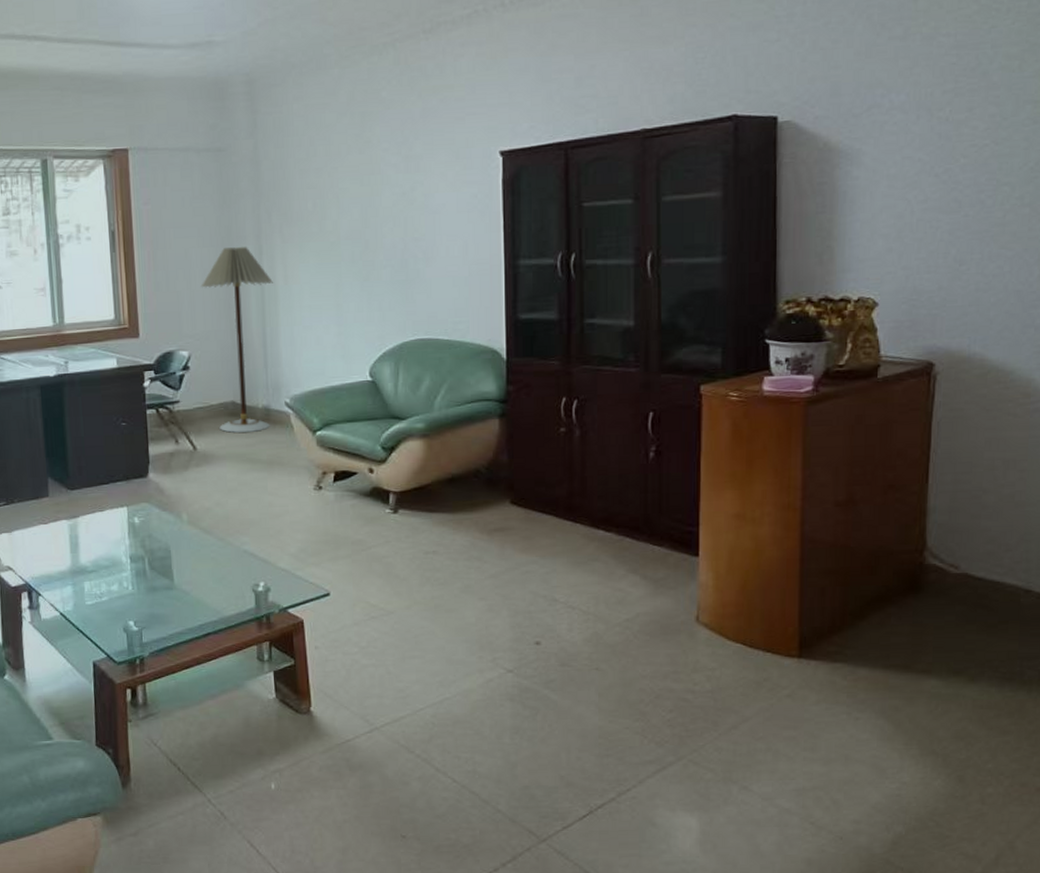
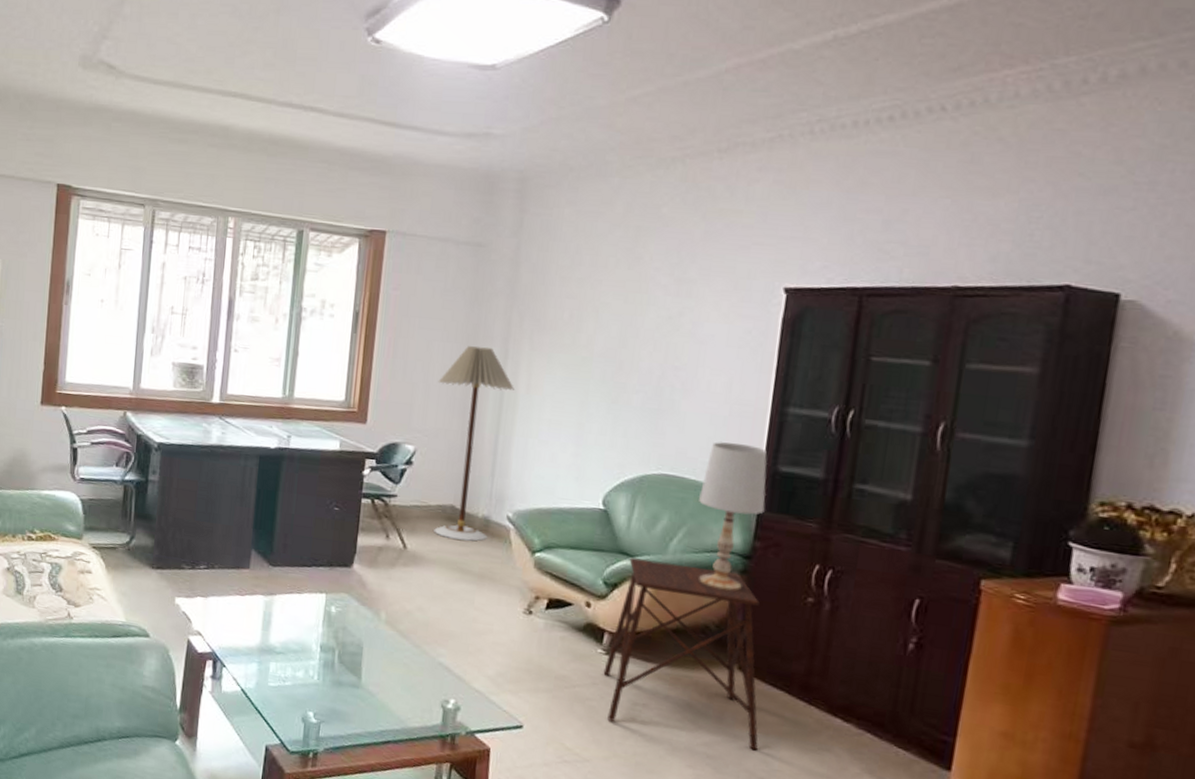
side table: none [394,417,537,573] -> present [603,558,760,751]
table lamp: none [454,300,512,435] -> present [699,442,768,591]

